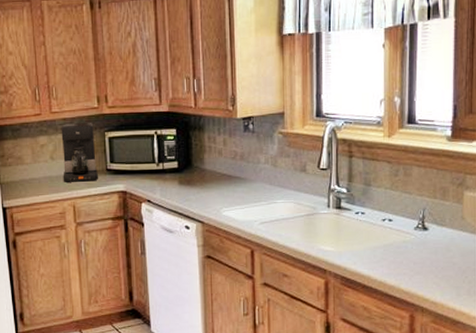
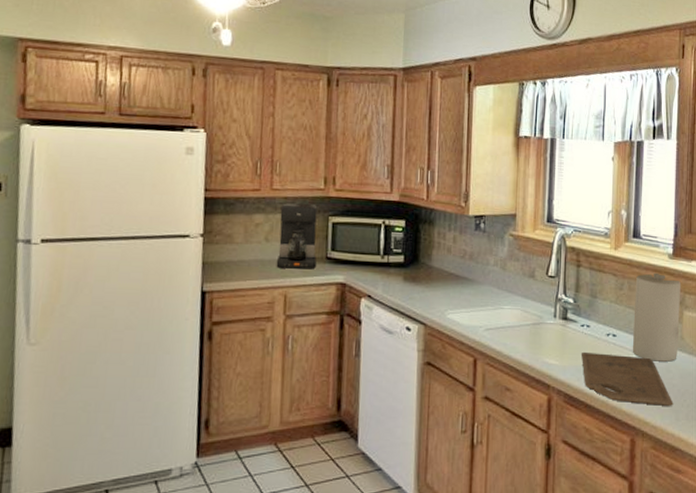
cutting board: none [356,237,454,283] -> present [580,351,674,406]
paper towel holder: none [409,156,461,242] -> present [632,272,681,362]

